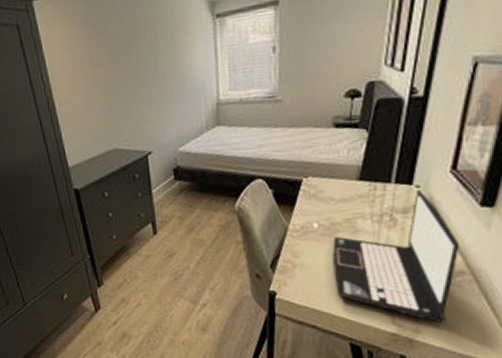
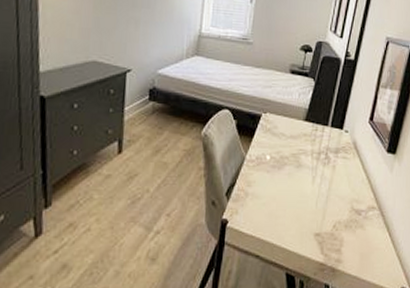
laptop: present [333,190,458,324] -> none [278,134,372,254]

